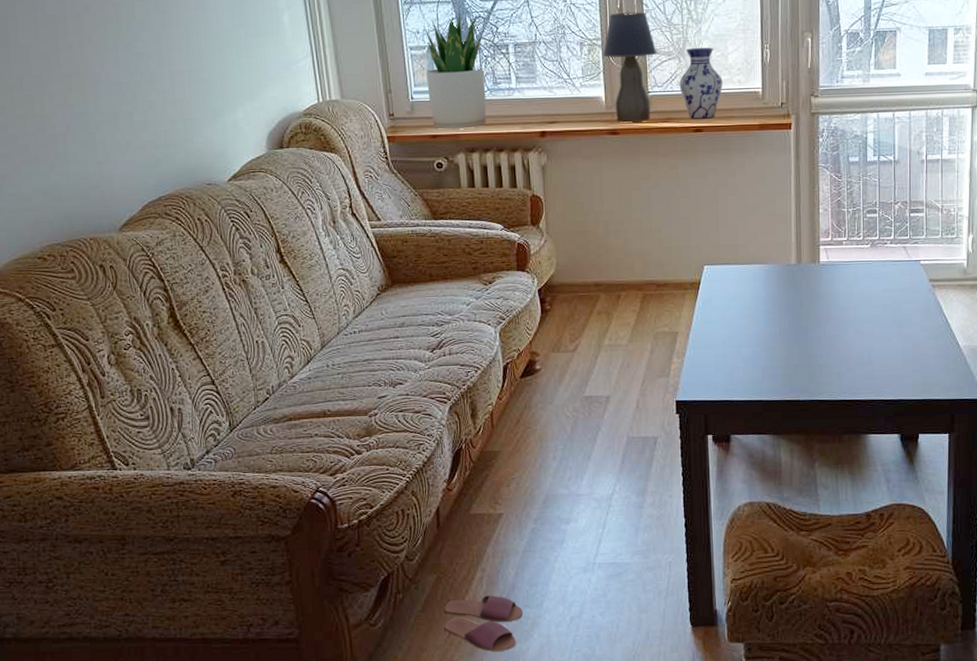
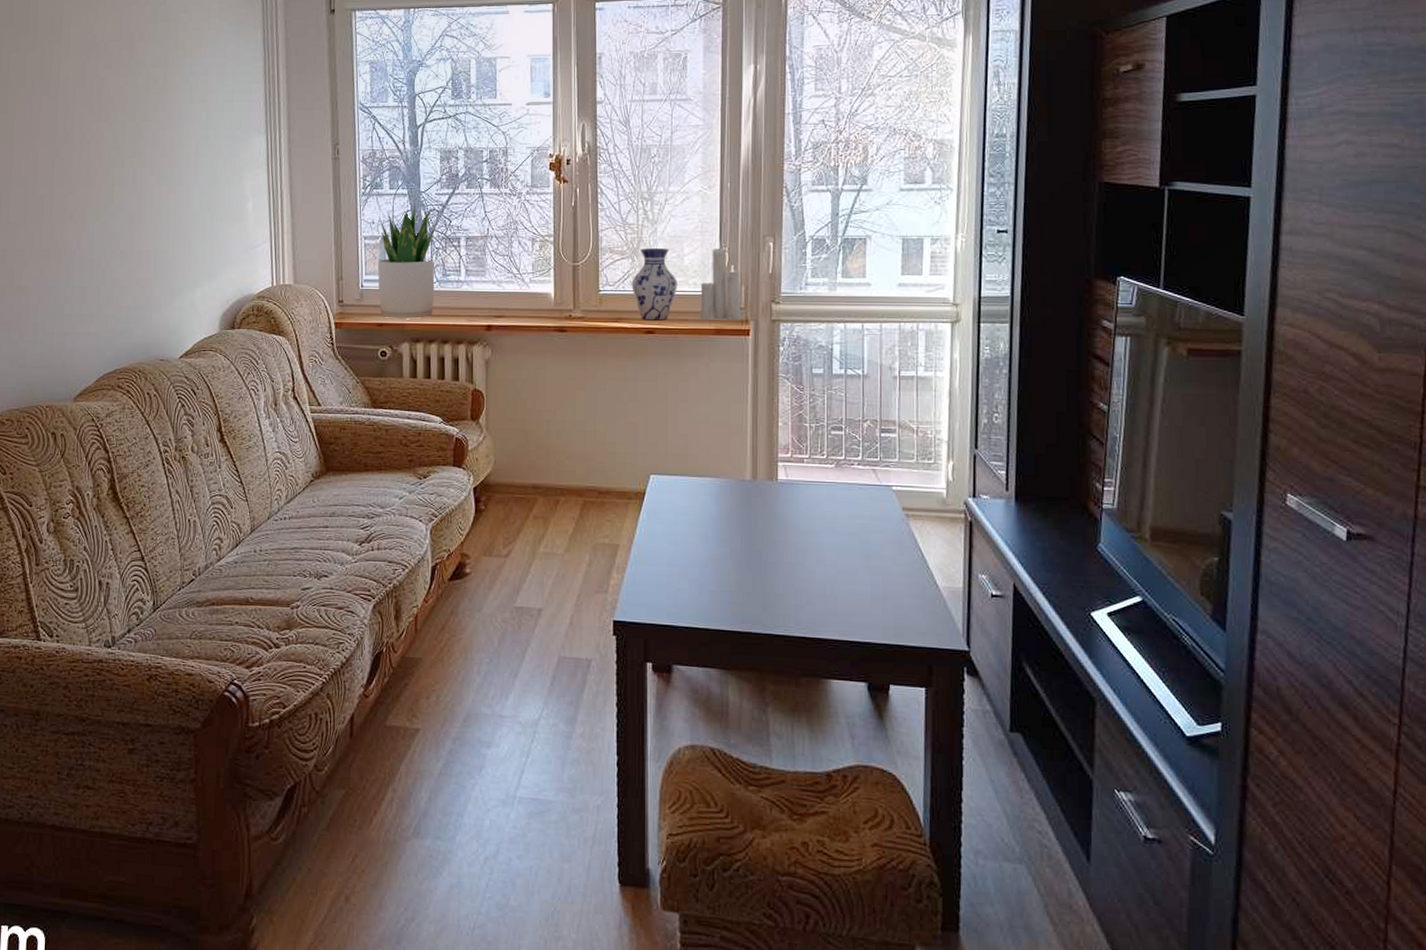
slippers: present [443,595,523,652] -> none [347,820,433,887]
table lamp: present [603,10,657,123] -> none [555,208,610,321]
candle: none [744,36,784,116] -> present [699,239,742,320]

